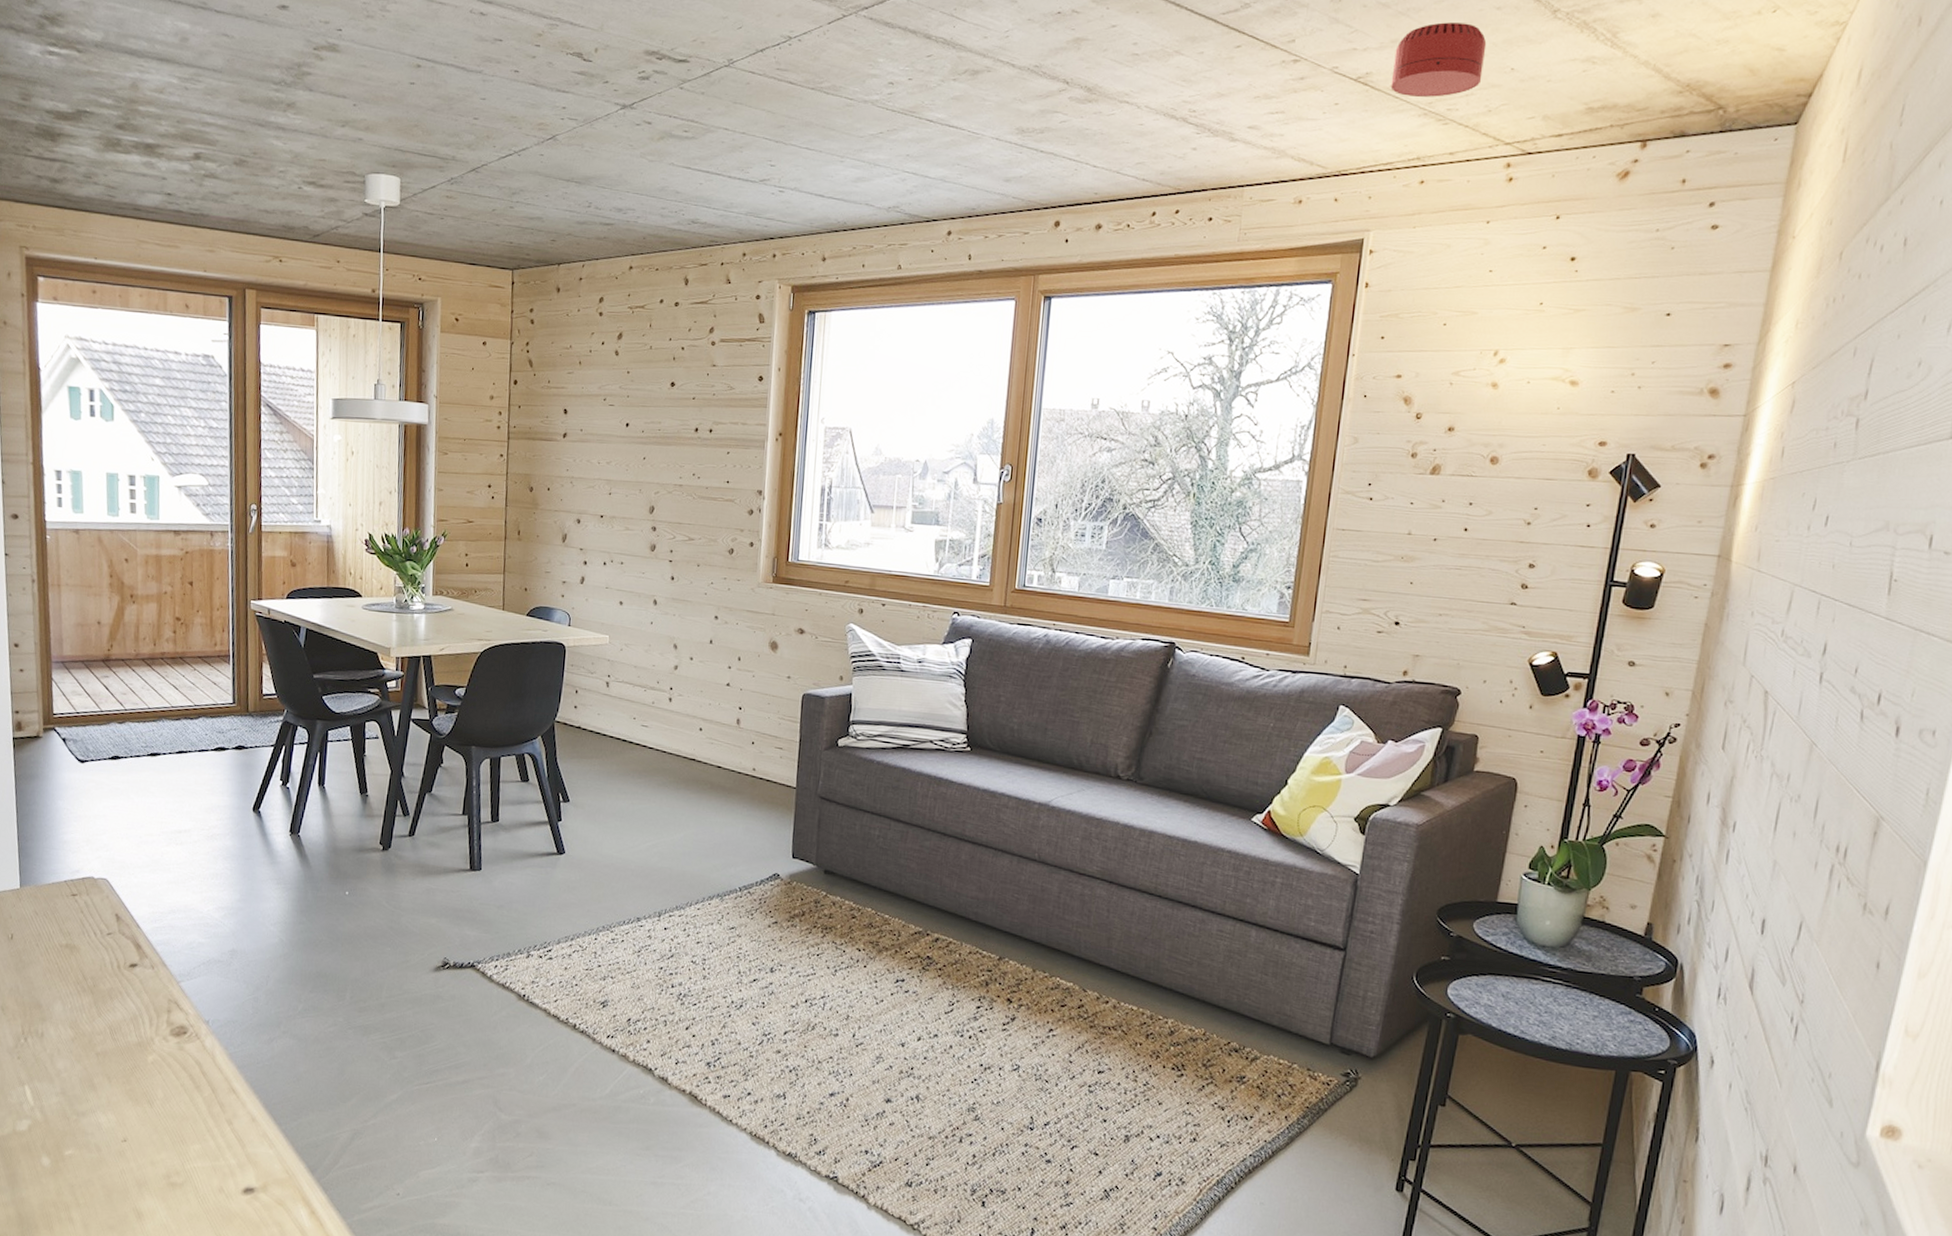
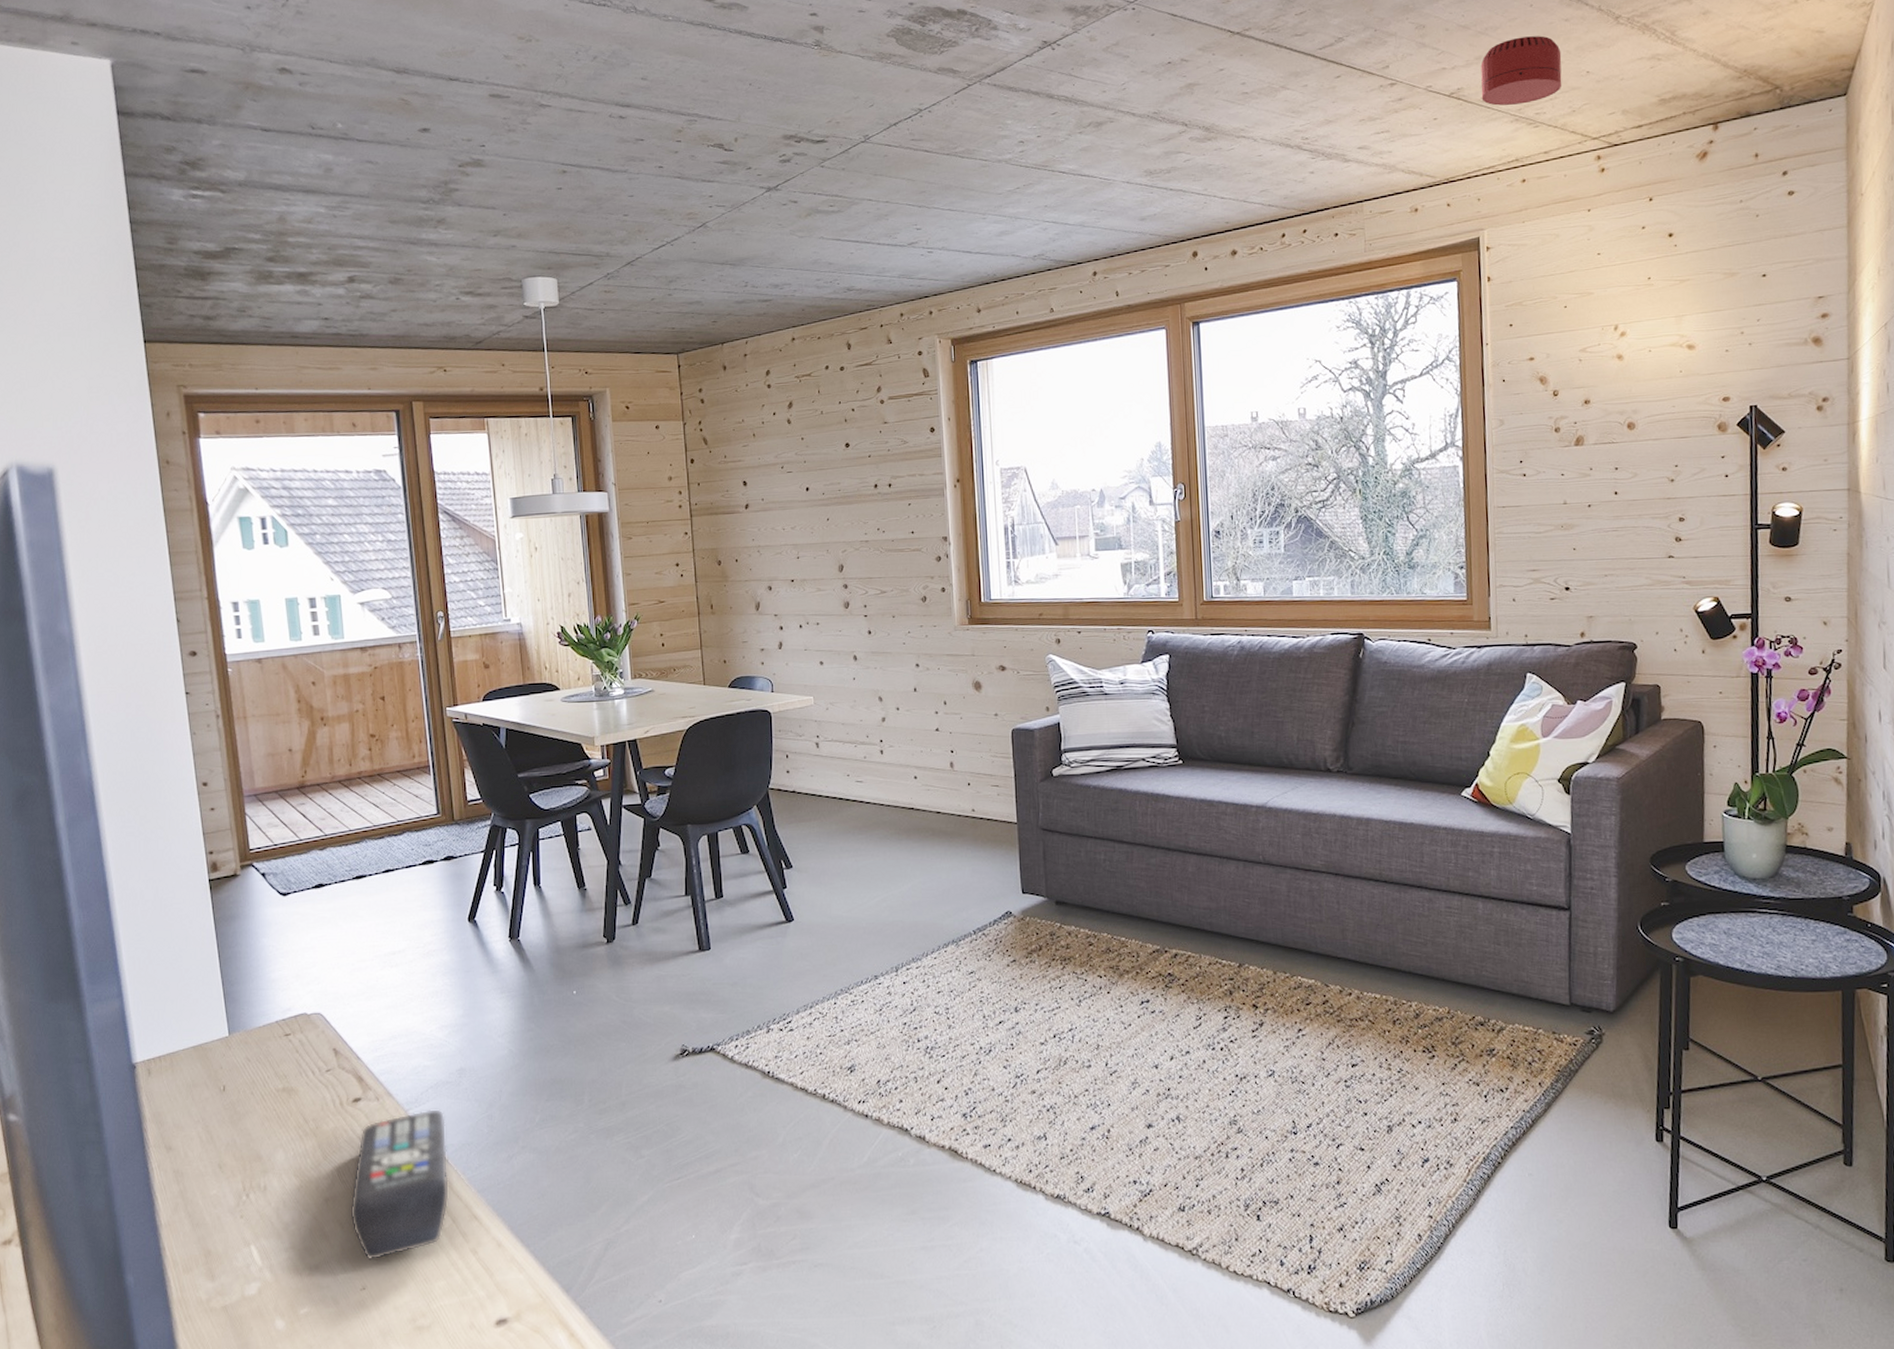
remote control: none [118,984,214,1116] -> present [350,1109,449,1261]

